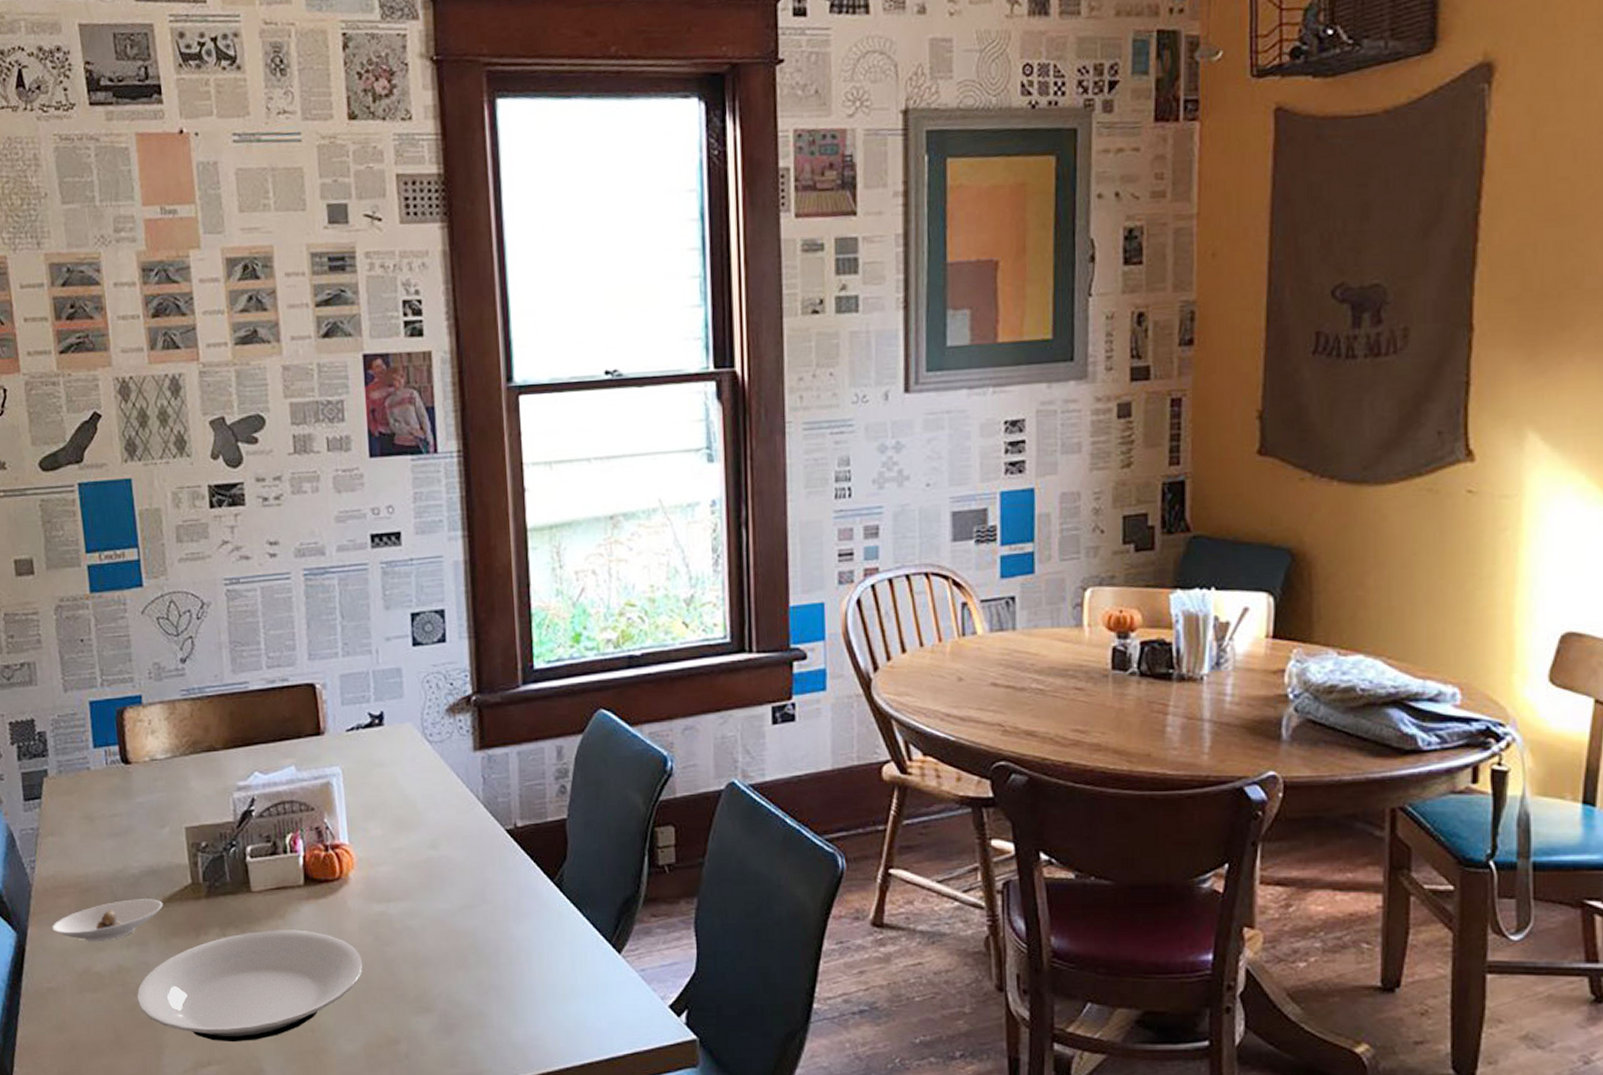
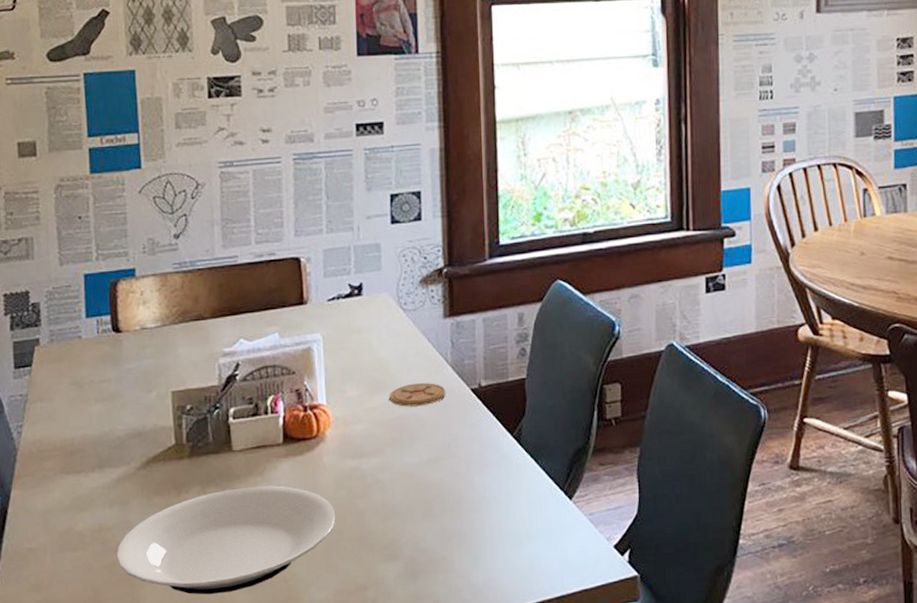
saucer: present [52,899,163,943] -> none [36,460,147,503]
coaster: none [416,822,478,848] -> present [389,383,446,407]

